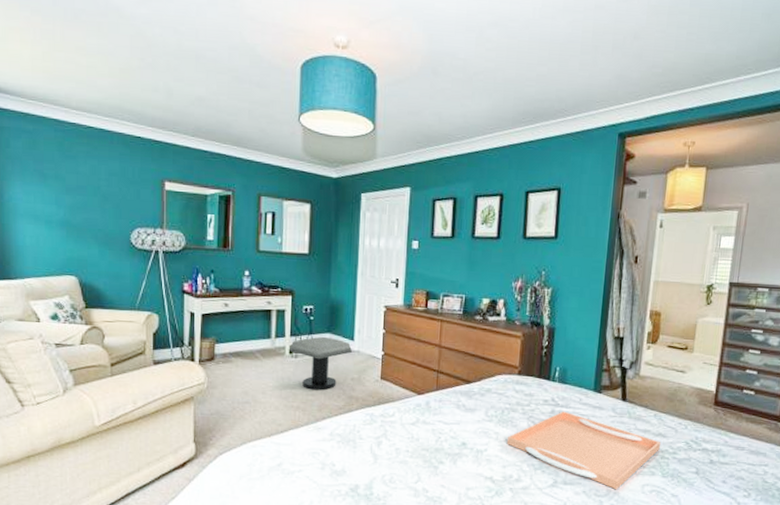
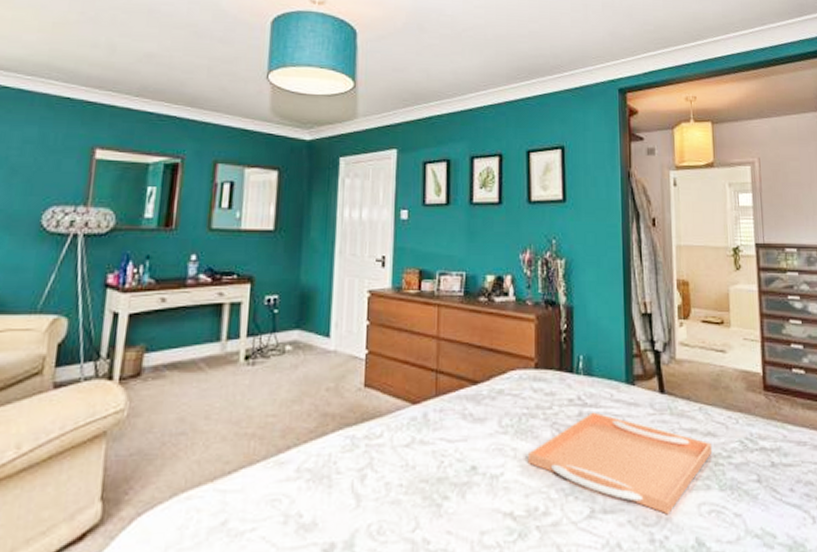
stool: present [288,336,352,391] -> none [243,334,327,409]

